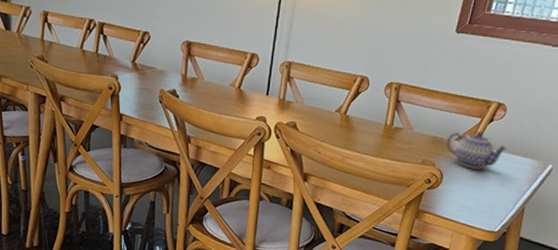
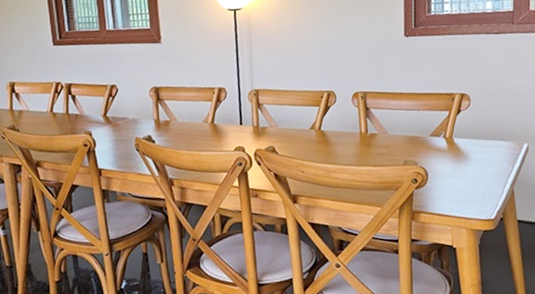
teapot: present [446,131,509,170] -> none [422,124,482,161]

